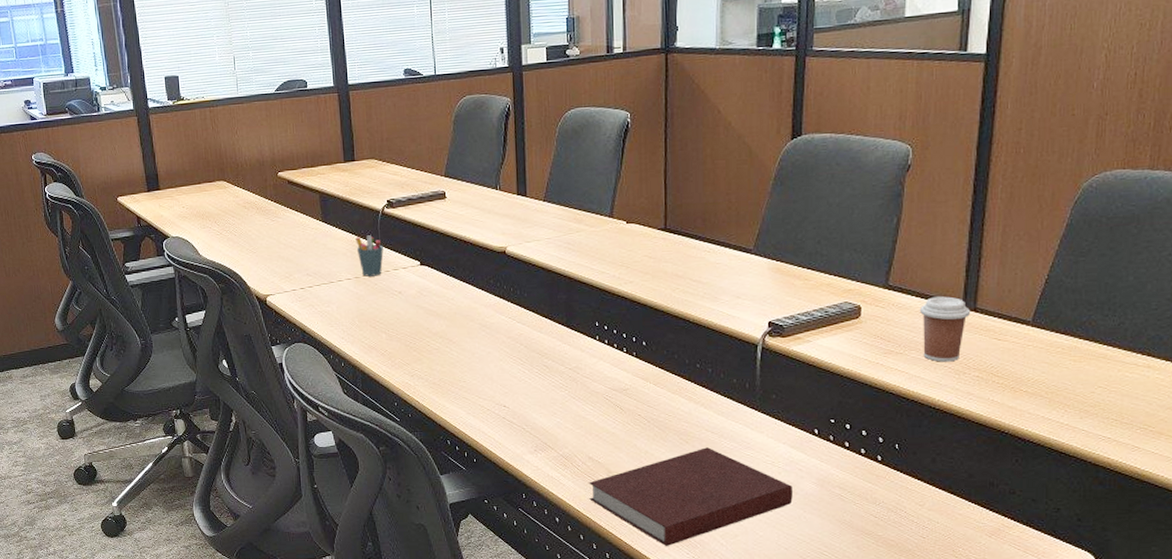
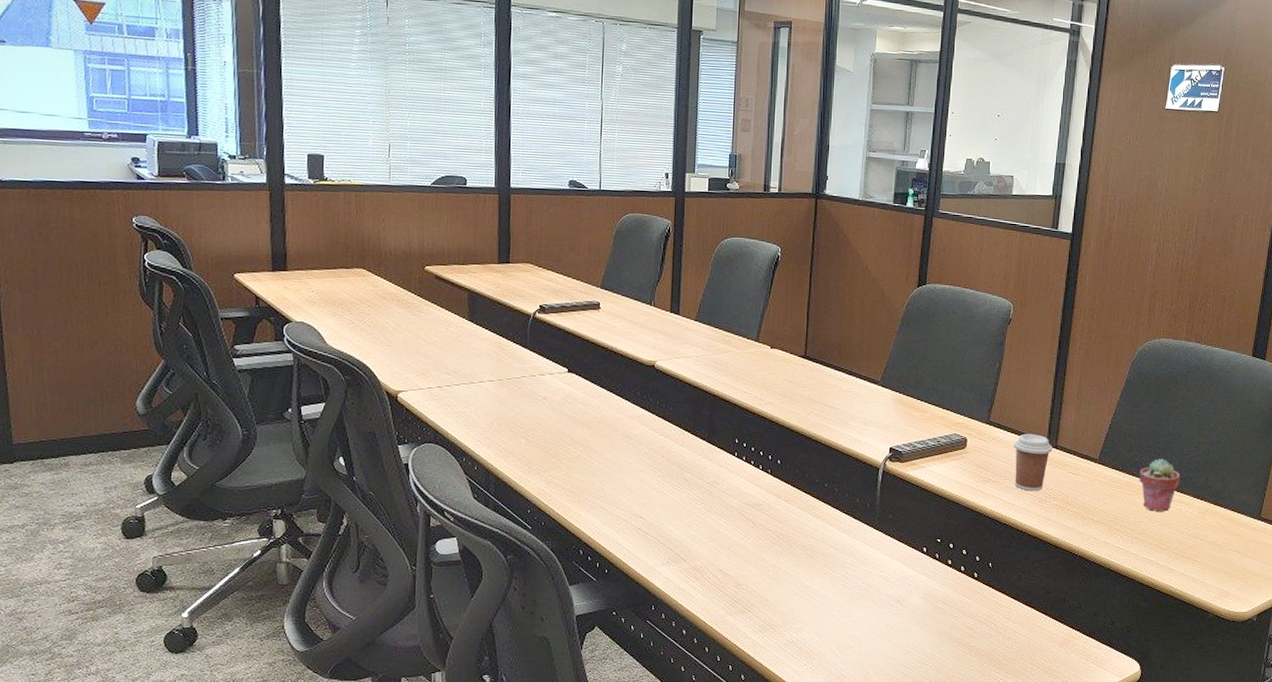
pen holder: present [355,235,384,277] -> none [502,338,531,380]
notebook: present [589,447,793,546] -> none [717,562,902,658]
potted succulent: none [1088,315,1146,380] -> present [1139,458,1180,512]

